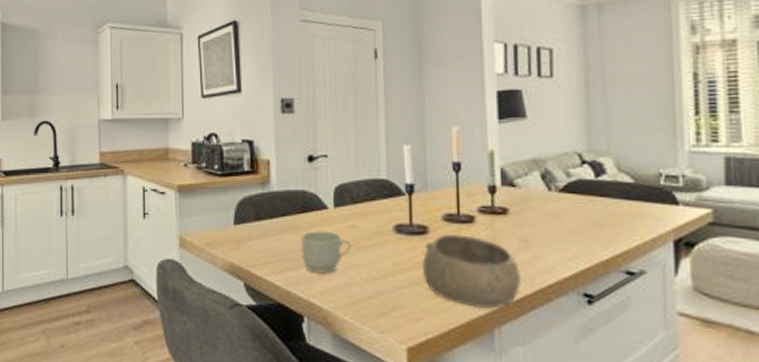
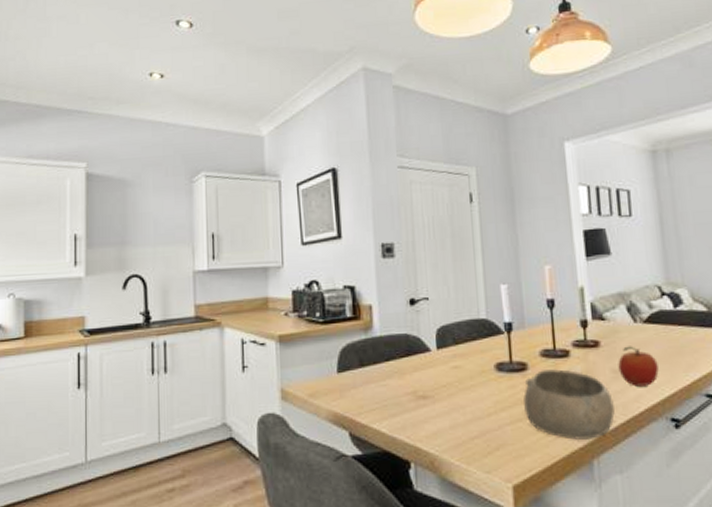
mug: present [301,230,352,273] -> none [405,373,456,417]
fruit: none [527,215,573,258] -> present [618,346,659,387]

